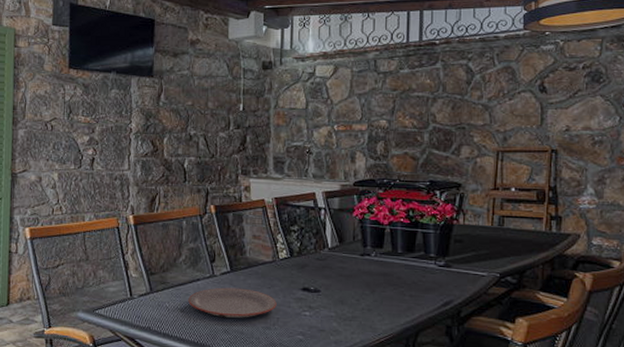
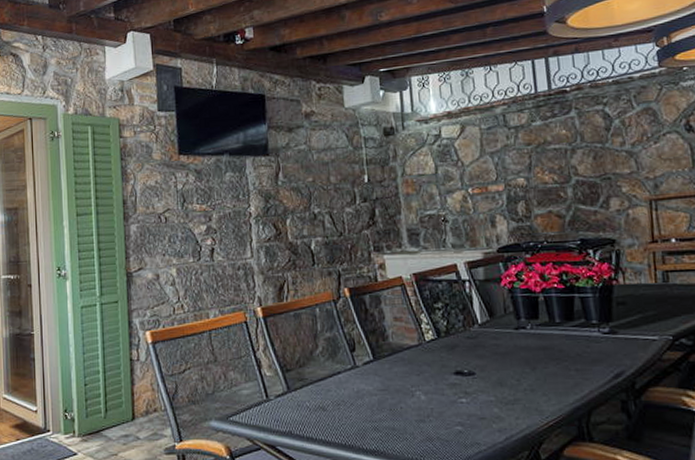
plate: present [188,287,277,318] -> none [330,378,429,413]

